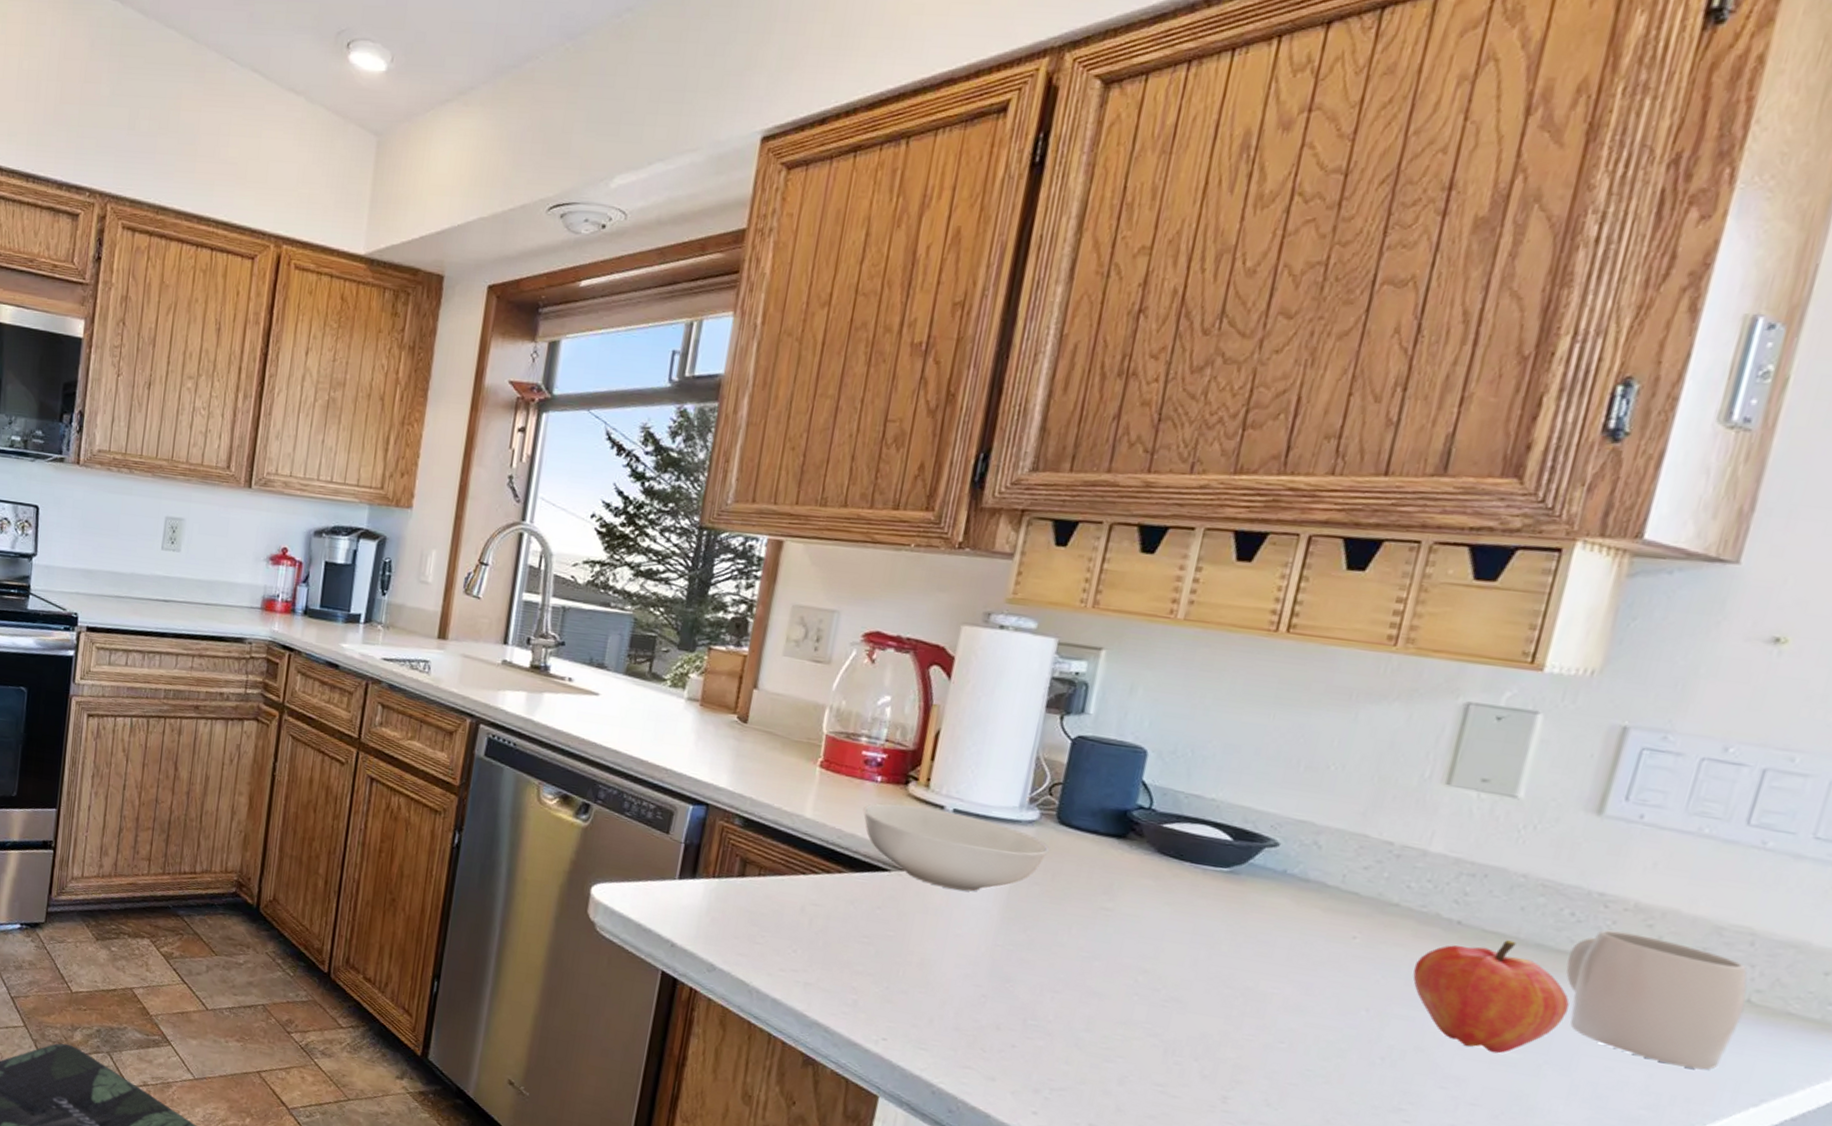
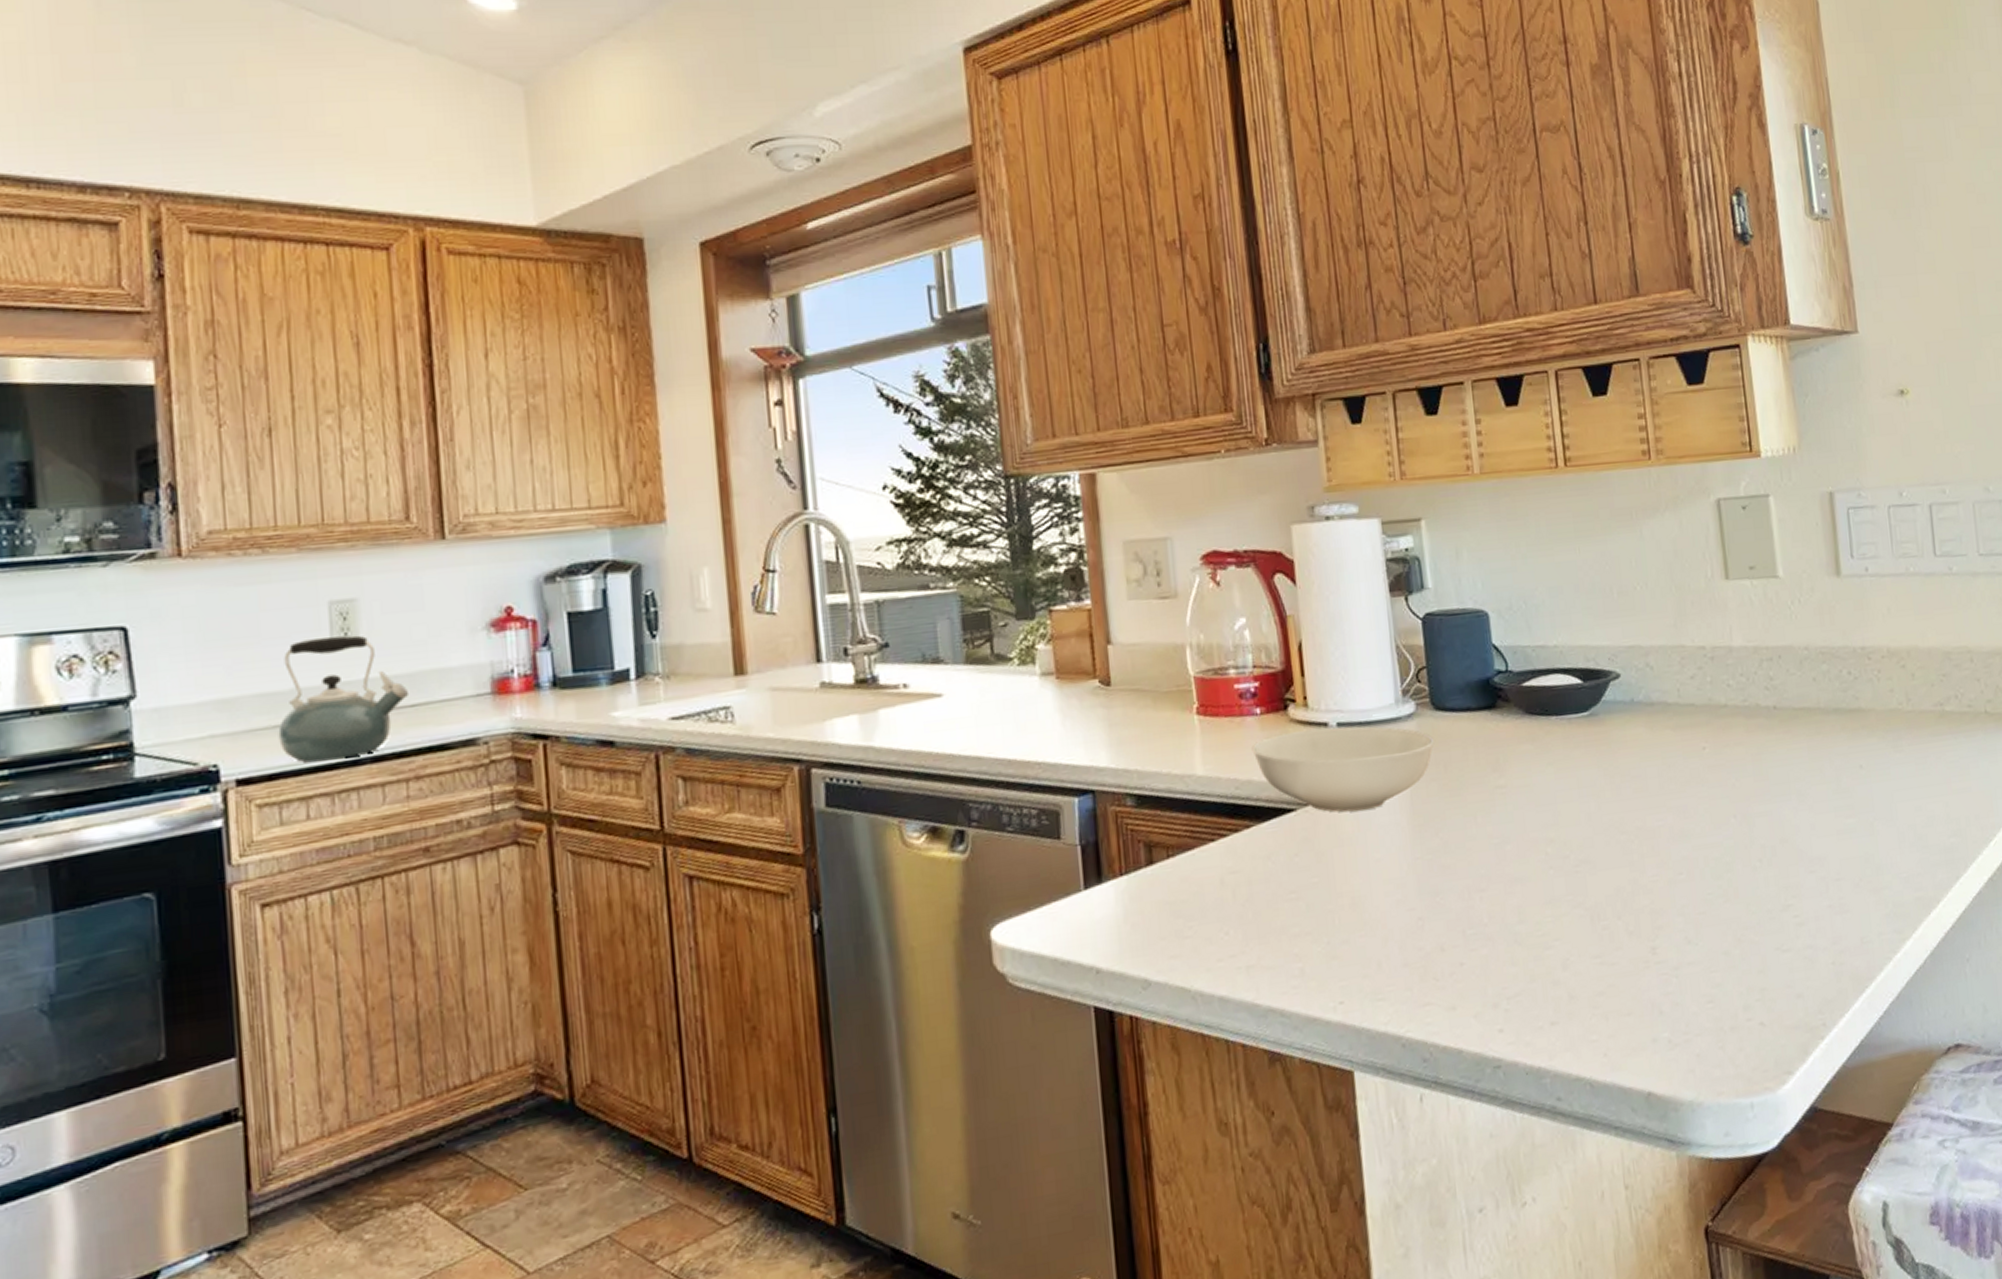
kettle: none [117,540,206,631] -> present [278,635,410,762]
fruit: present [1413,940,1569,1054] -> none [1756,712,1874,826]
mug: present [1566,929,1747,1070] -> none [1859,676,1987,789]

